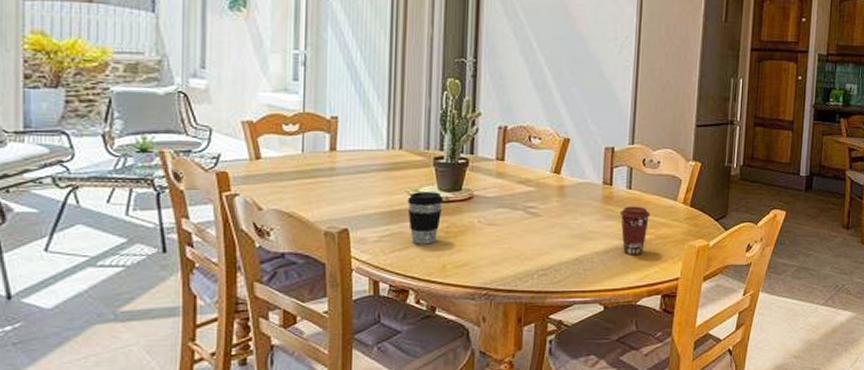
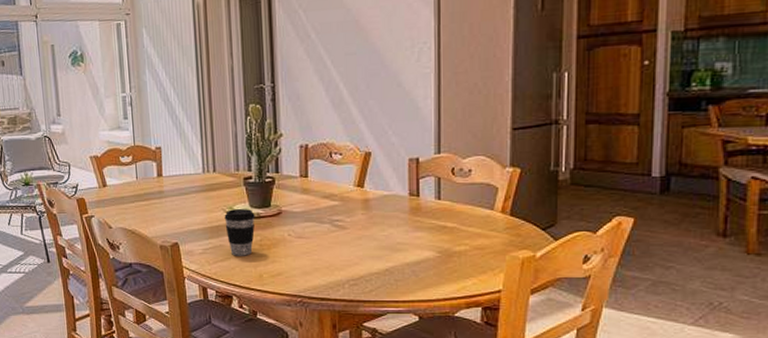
coffee cup: present [619,206,651,255] -> none [429,217,464,267]

